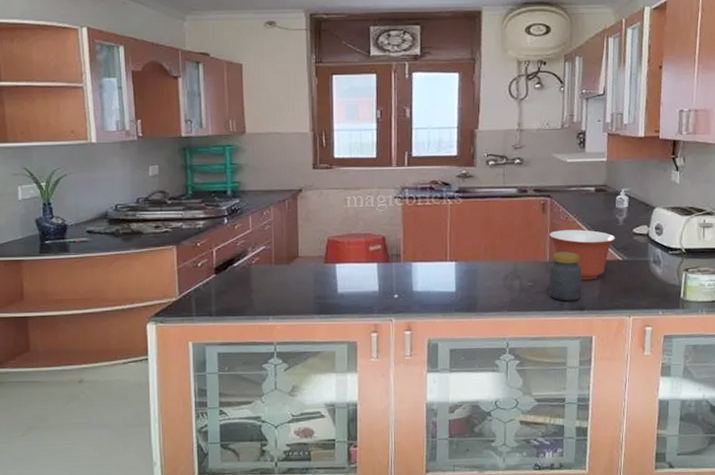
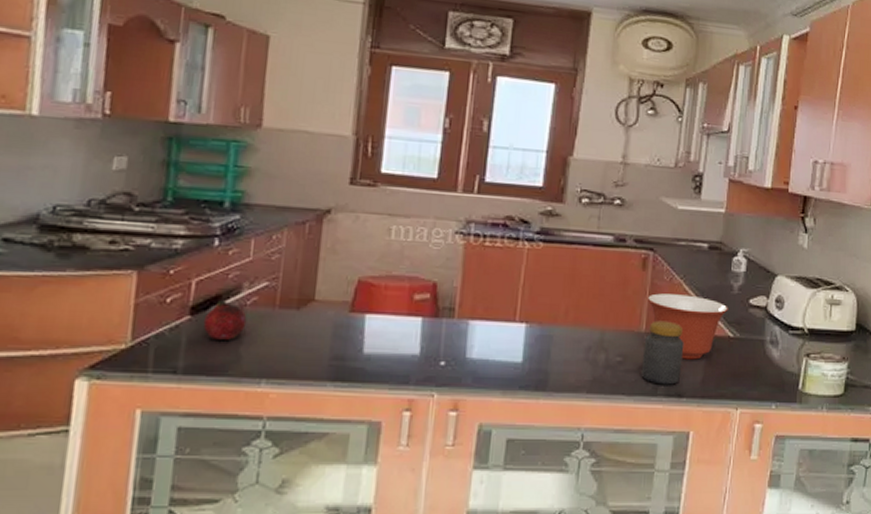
fruit: none [224,262,254,290] -> present [203,300,247,340]

